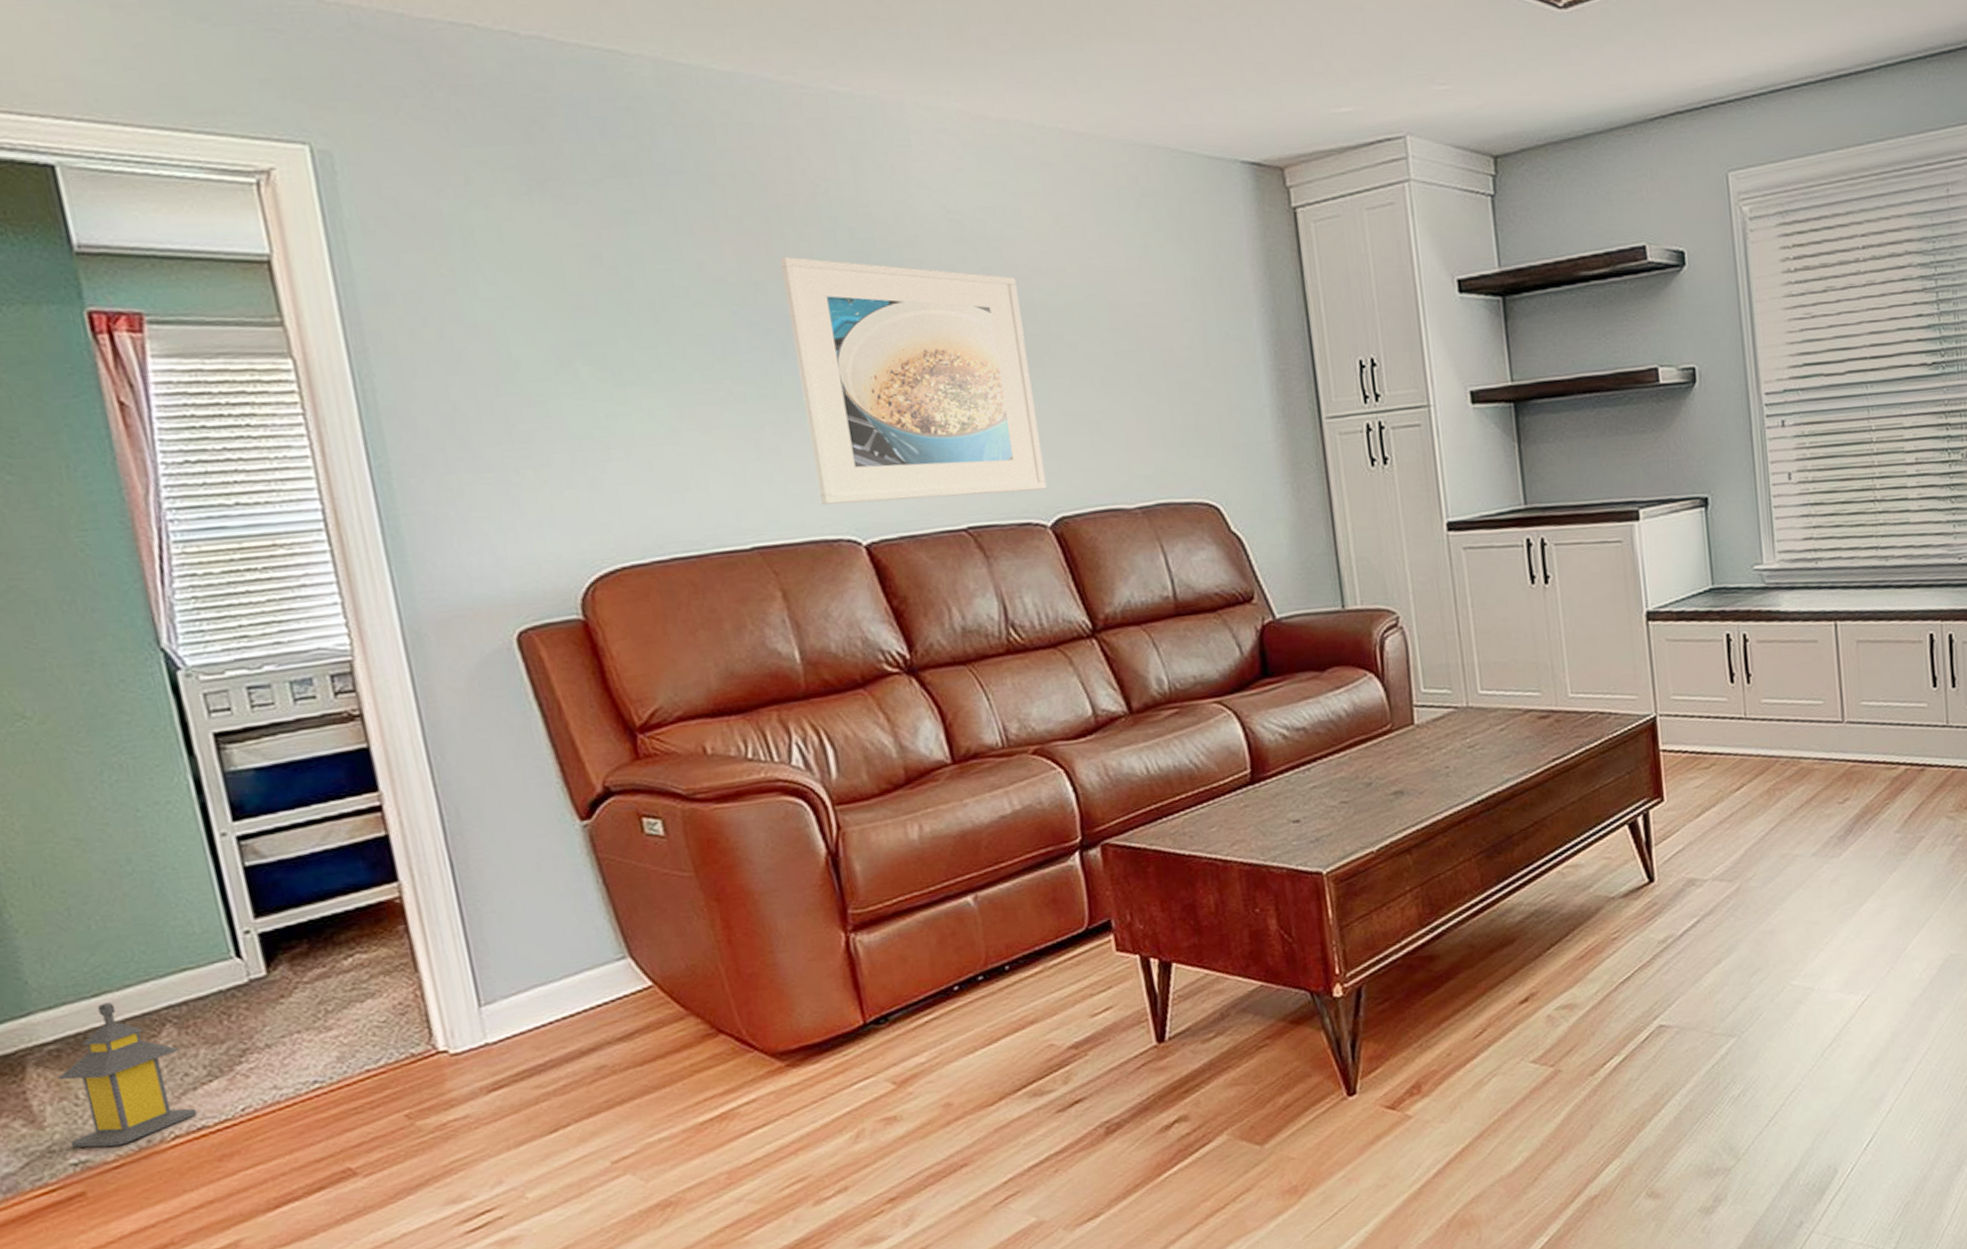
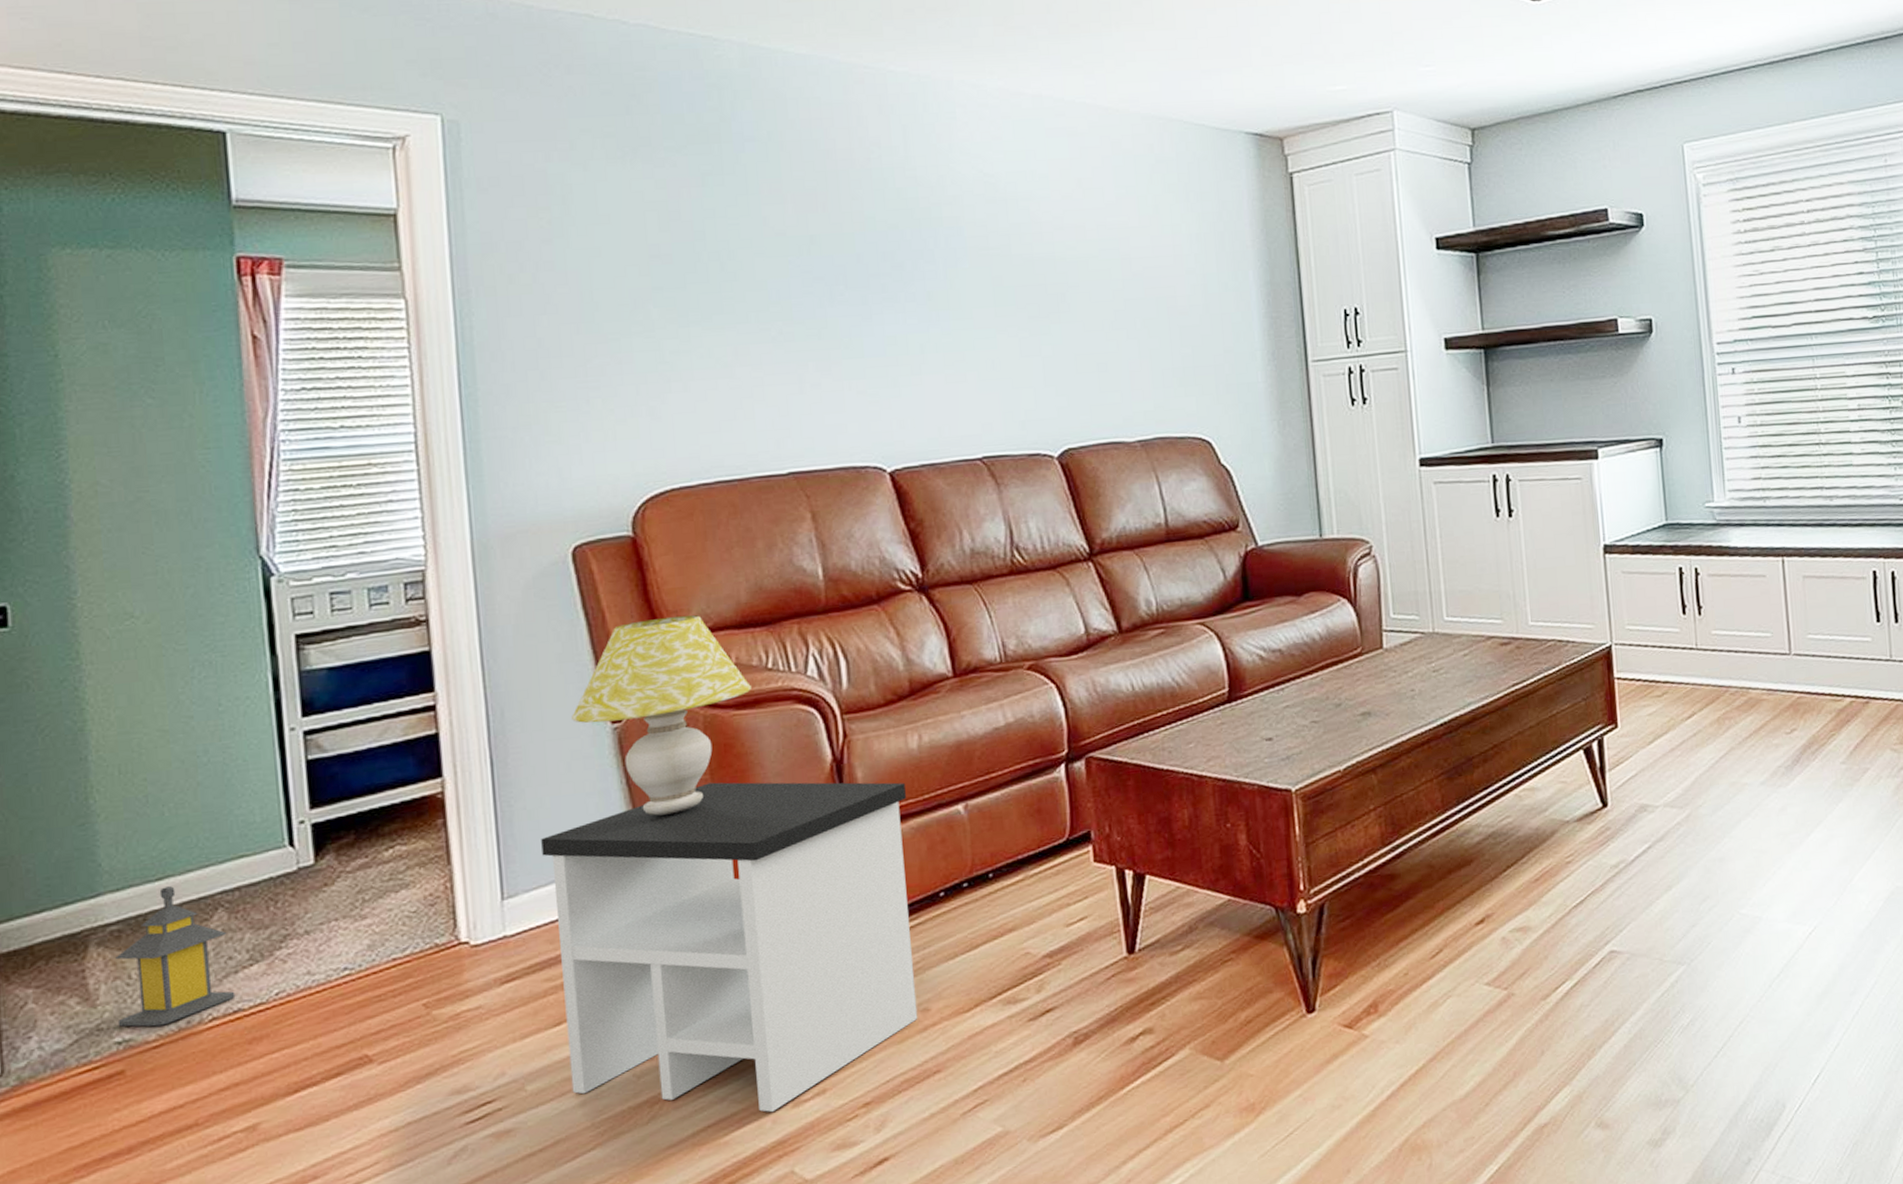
side table: none [515,875,940,1211] -> present [541,782,918,1112]
table lamp: none [534,703,731,916] -> present [570,615,751,816]
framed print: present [780,256,1048,505] -> none [835,213,1057,435]

